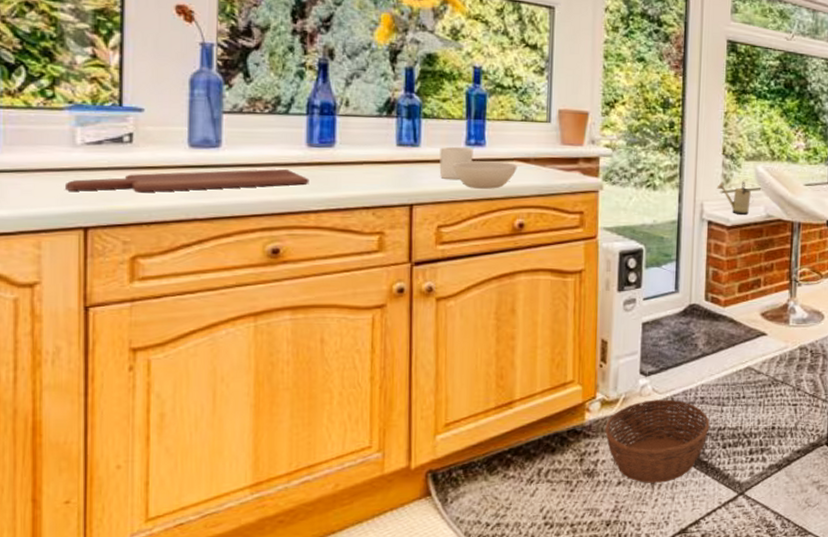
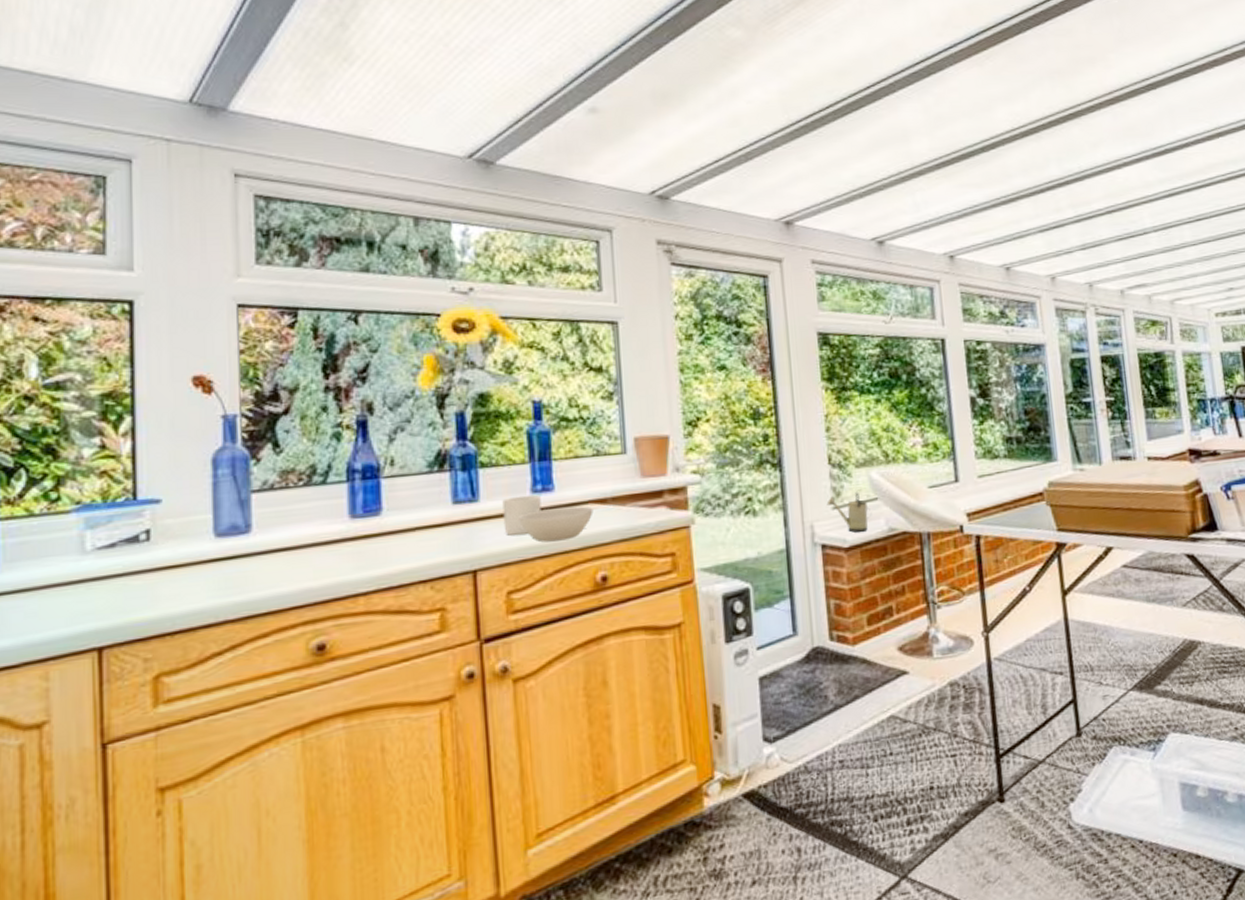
cutting board: present [66,169,309,193] -> none [75,548,355,607]
basket: present [605,399,710,483] -> none [729,768,855,879]

